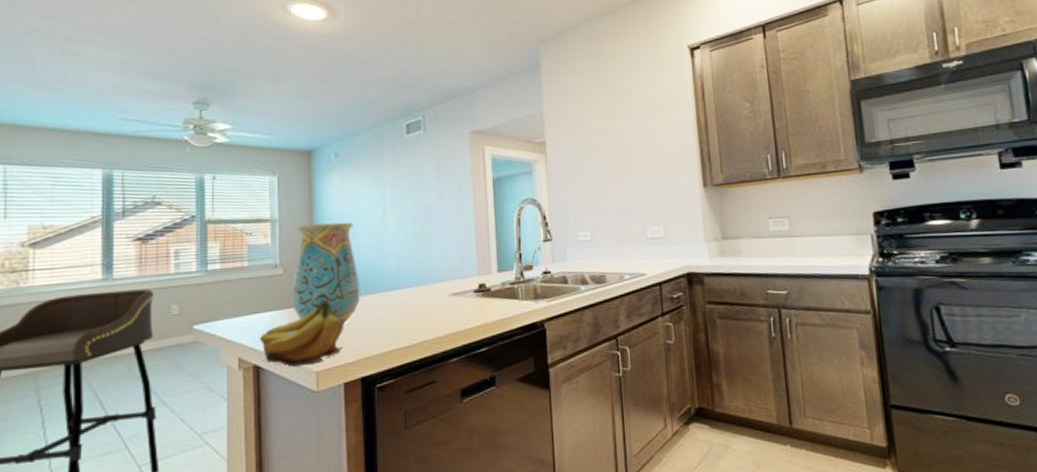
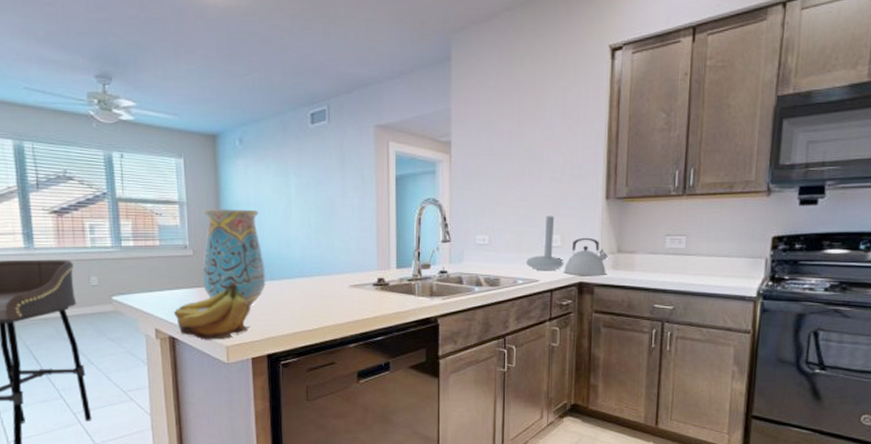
paper towel holder: none [631,207,670,264] -> present [526,216,564,271]
kettle: none [670,226,714,267] -> present [564,237,608,276]

